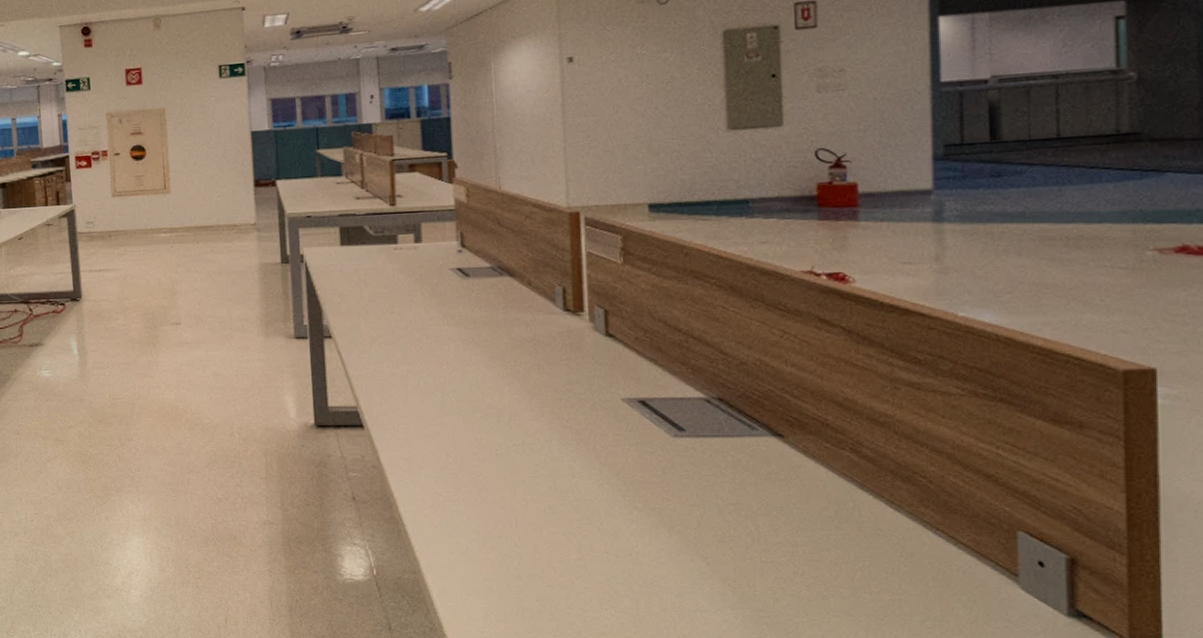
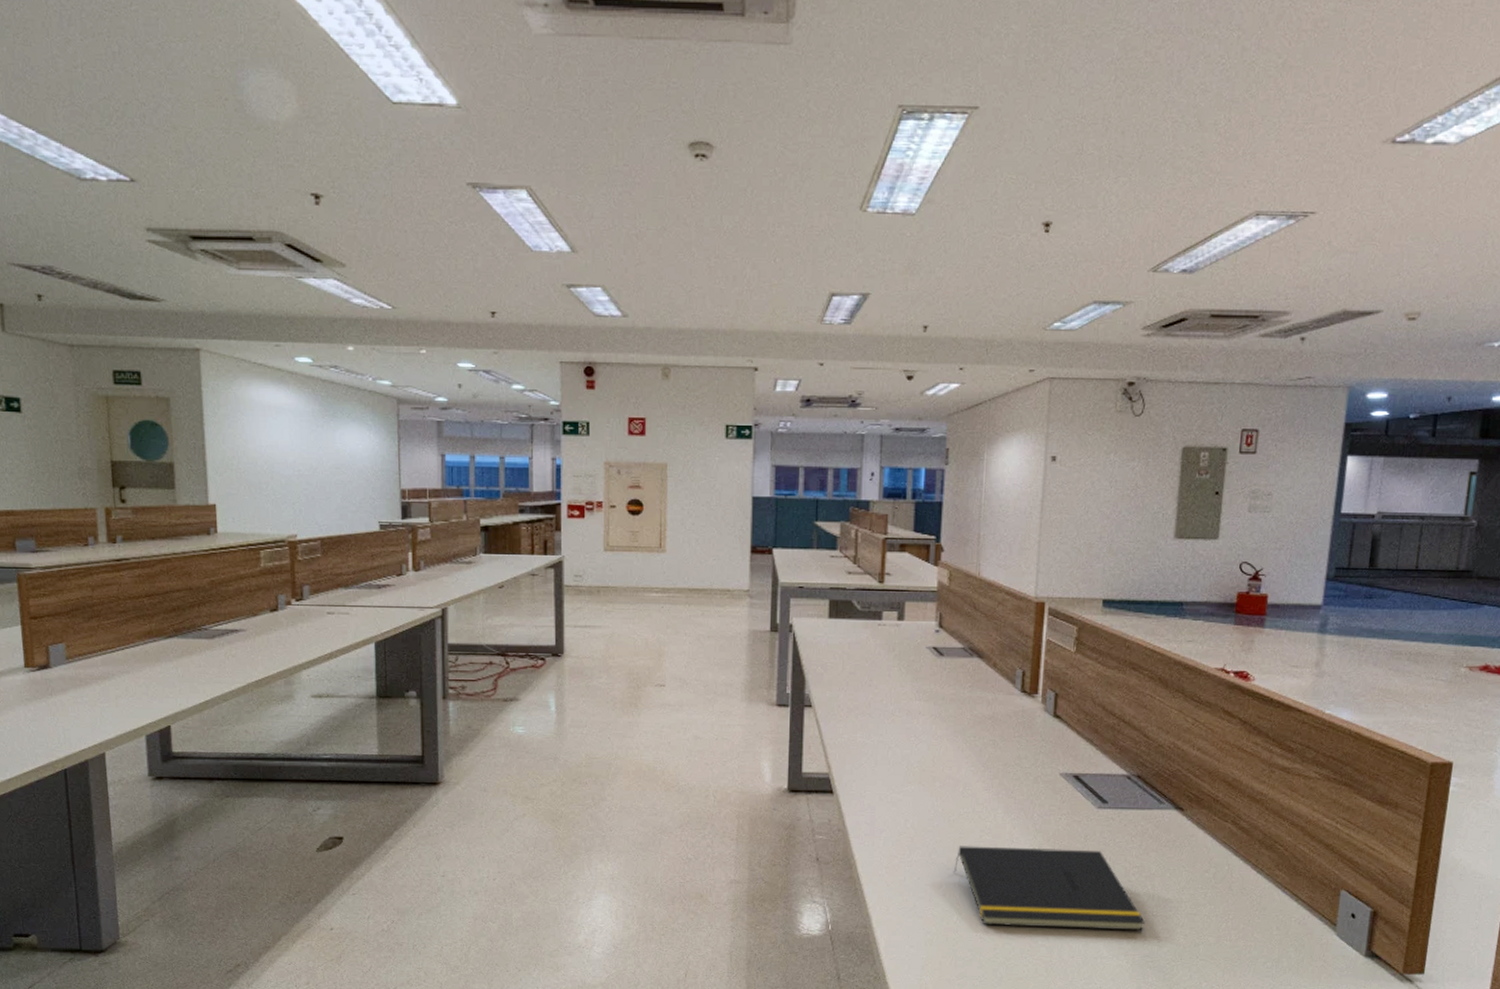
notepad: none [507,482,752,580] -> present [953,846,1145,931]

